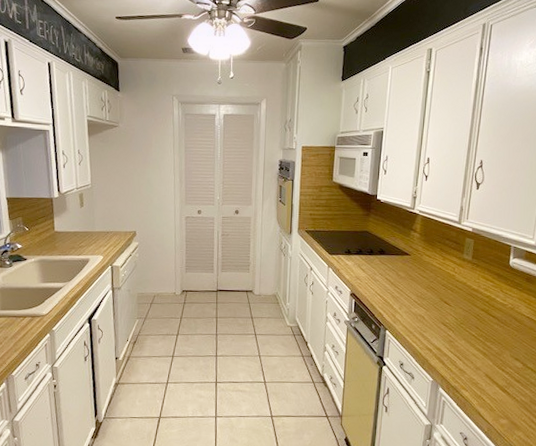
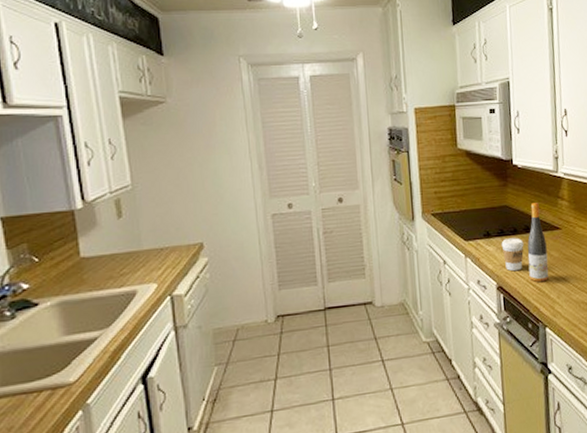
coffee cup: none [358,257,377,284] -> present [501,238,524,272]
wine bottle: none [378,232,396,295] -> present [527,203,549,283]

